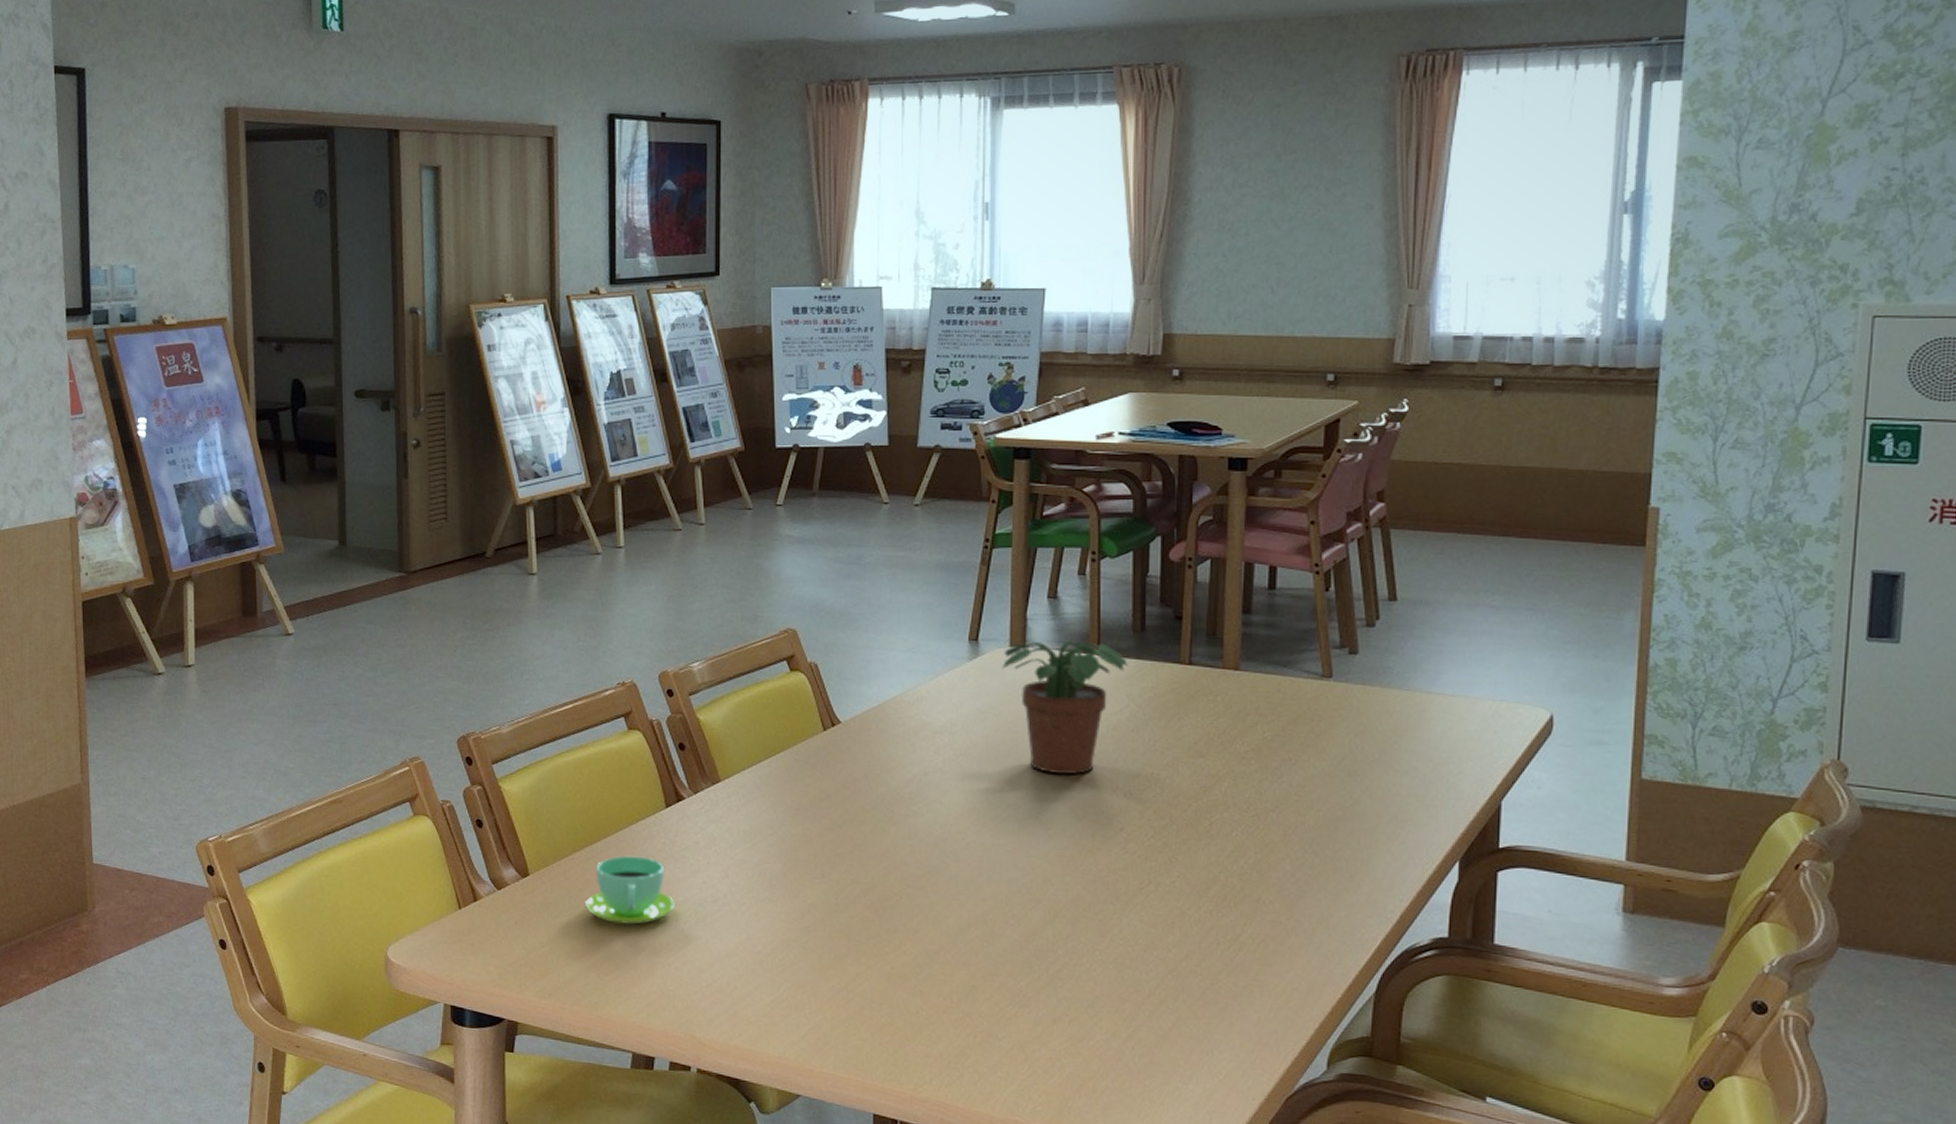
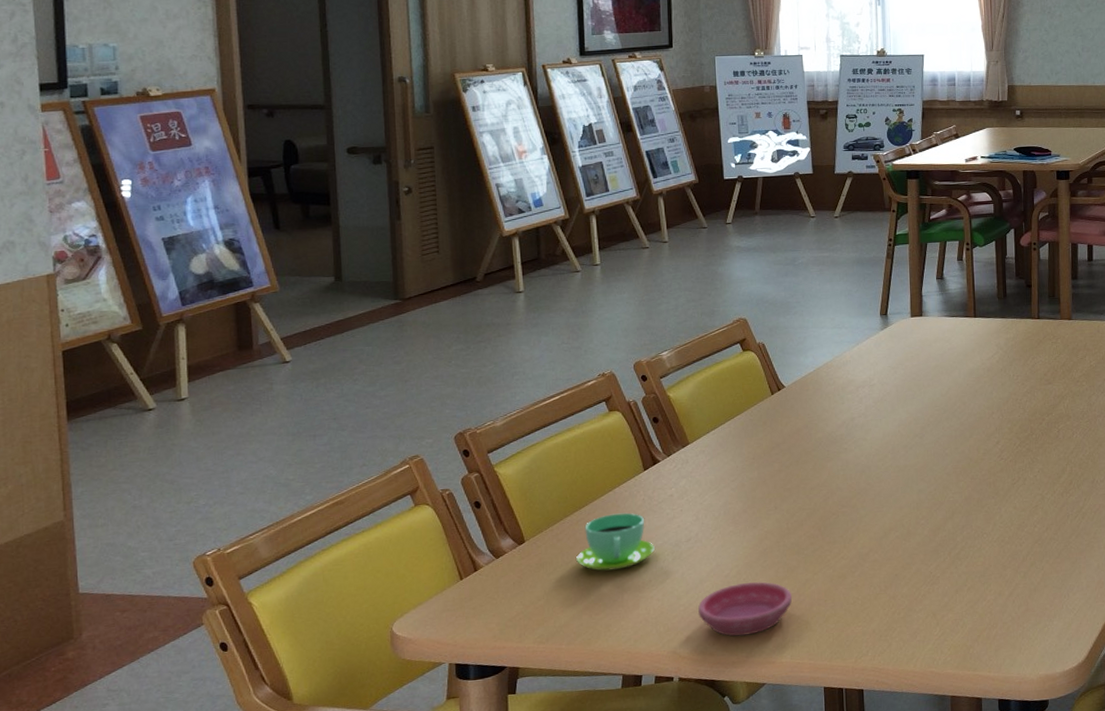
saucer: none [723,965,839,1031] -> present [698,582,793,636]
potted plant: present [1001,640,1128,774] -> none [905,308,996,408]

